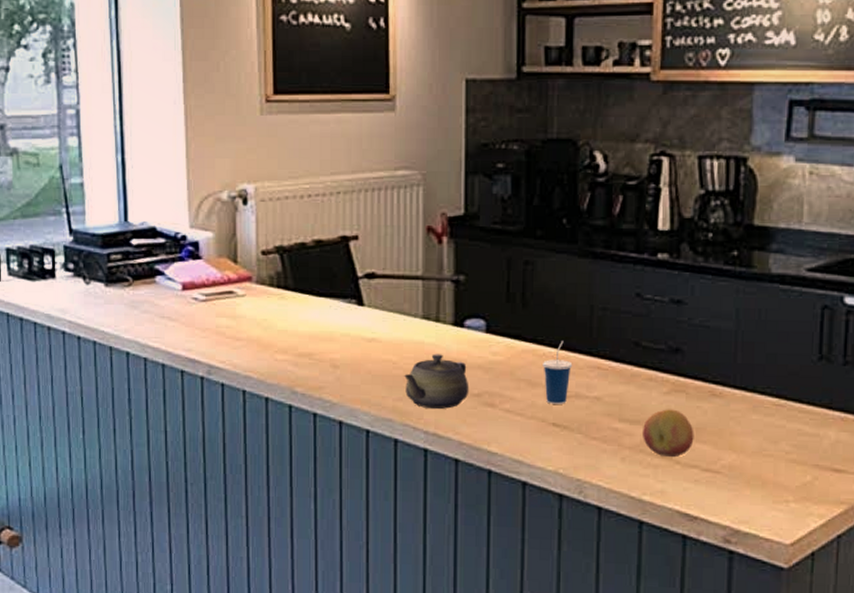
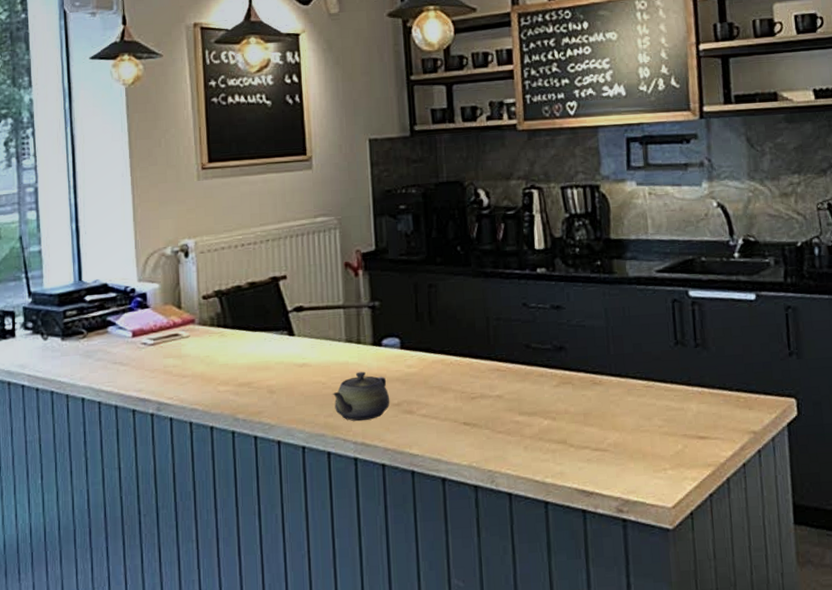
cup: present [543,341,573,404] -> none [451,350,476,406]
fruit: present [643,409,694,457] -> none [540,399,583,442]

